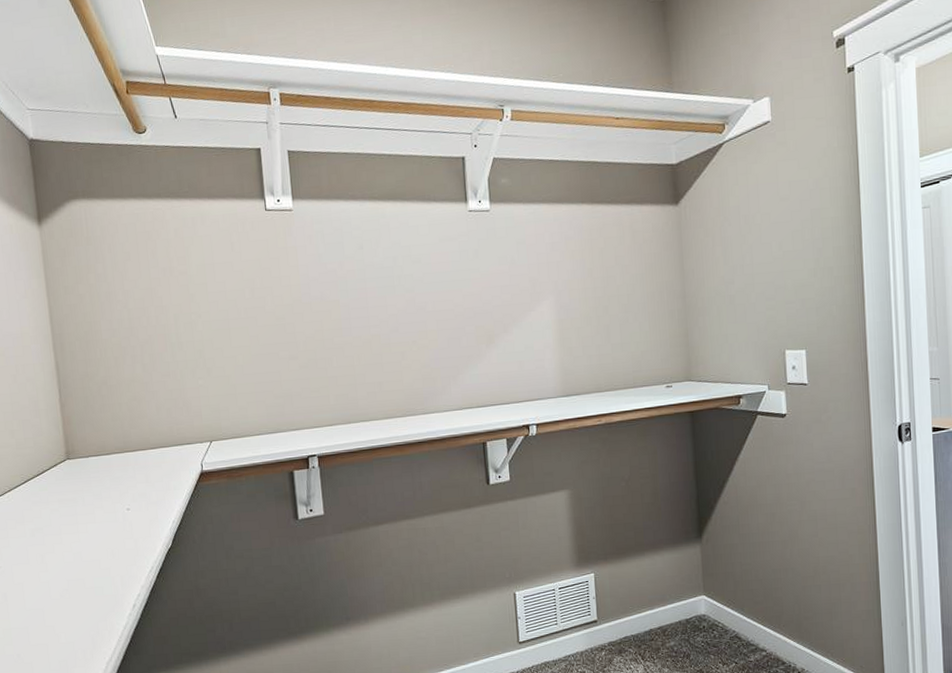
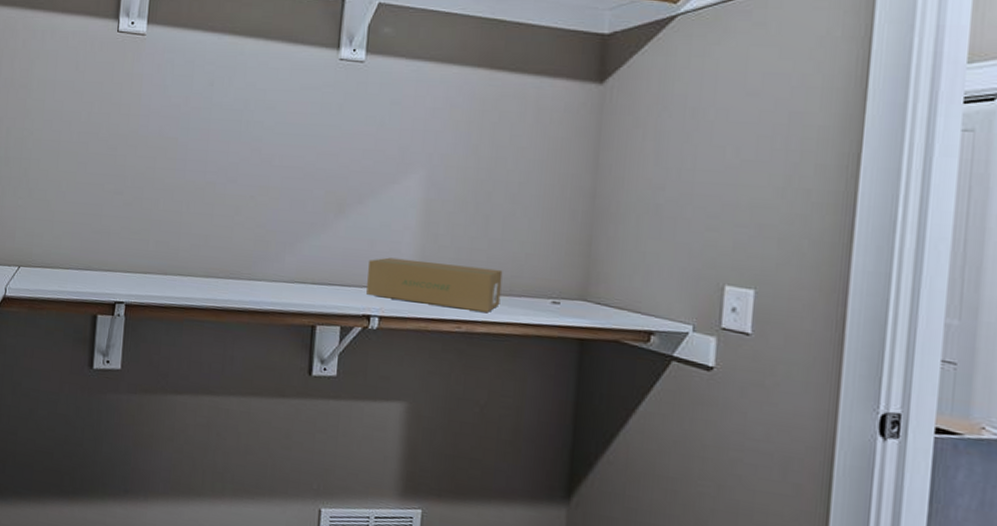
box: none [521,368,628,409] -> present [366,257,503,312]

